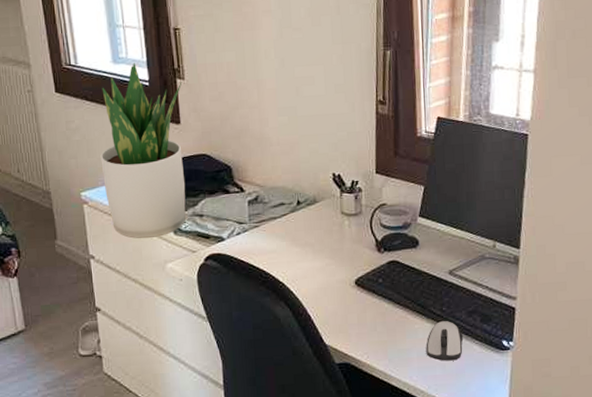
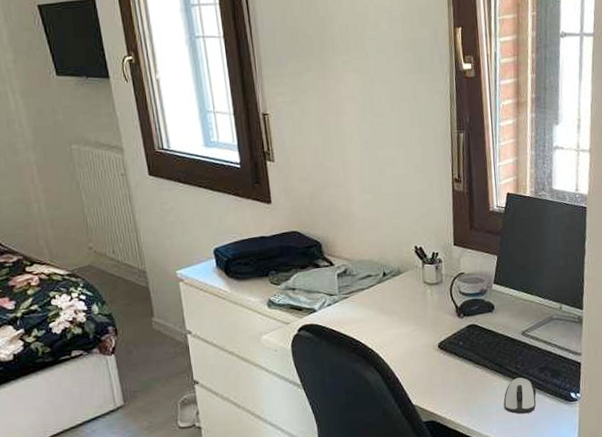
planter: present [100,63,186,239] -> none [194,146,279,314]

